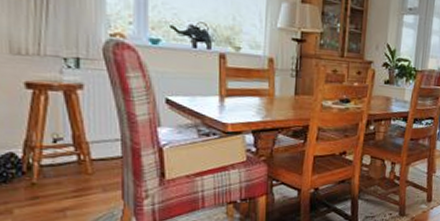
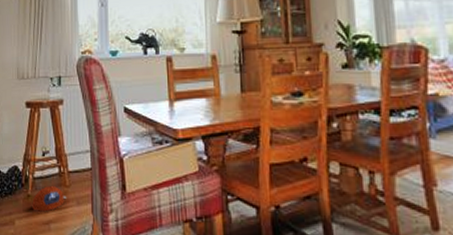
ball: none [39,174,89,200] -> present [32,186,67,212]

